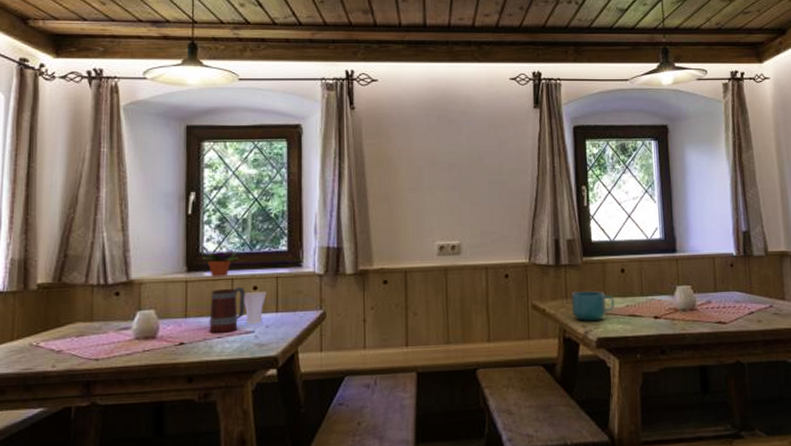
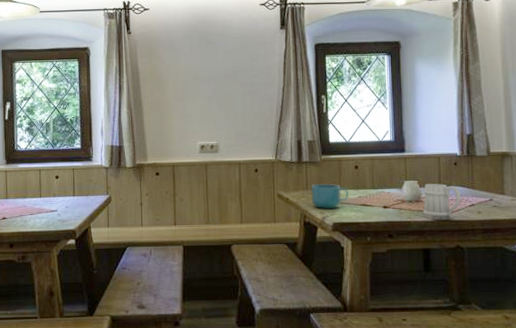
potted flower: present [203,252,238,278] -> none [17,149,44,169]
beer mug: present [209,286,245,335] -> none [24,175,50,212]
cup: present [244,291,267,325] -> none [49,179,66,205]
beer mug: none [698,288,739,332] -> present [423,184,461,221]

